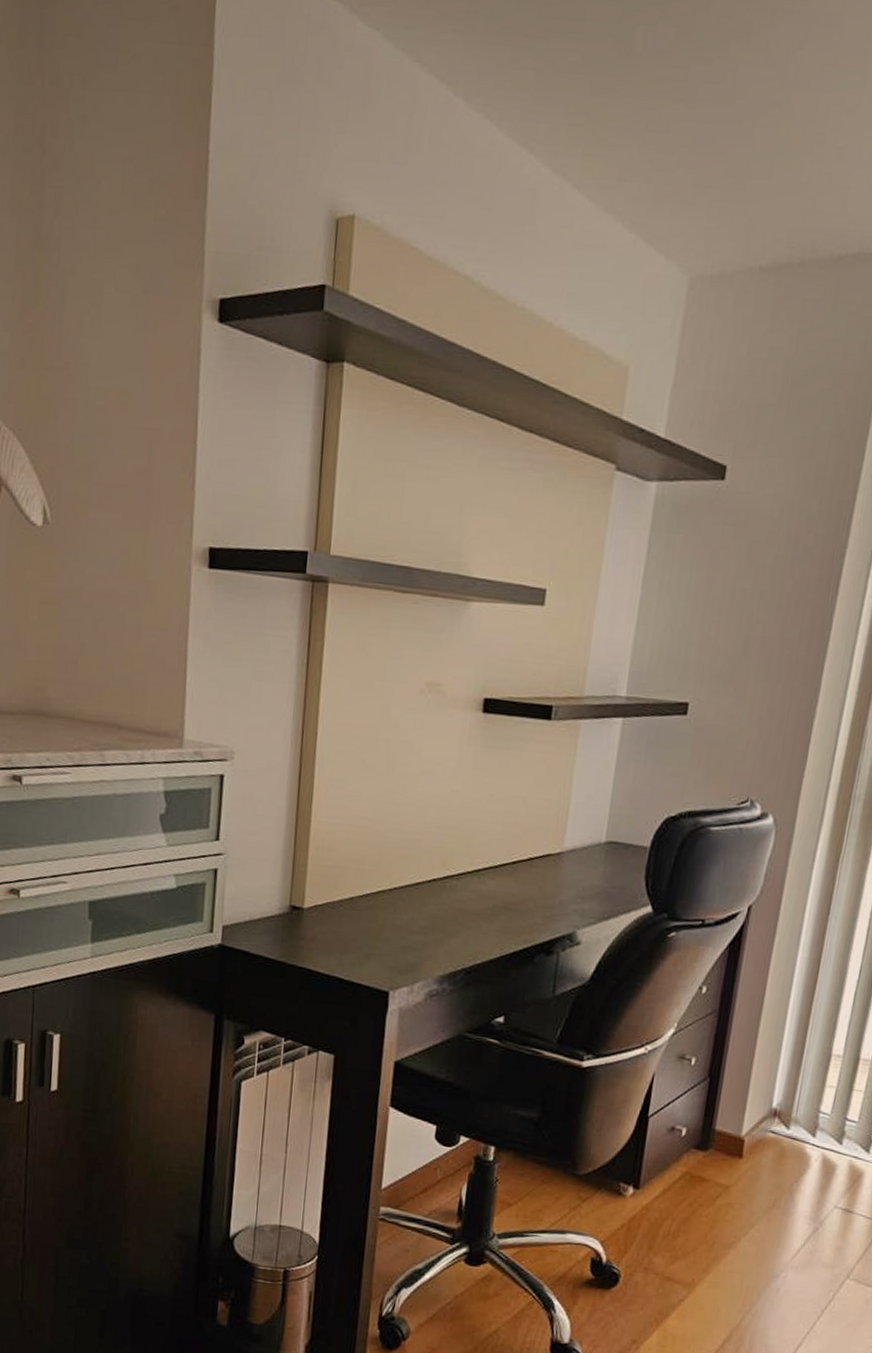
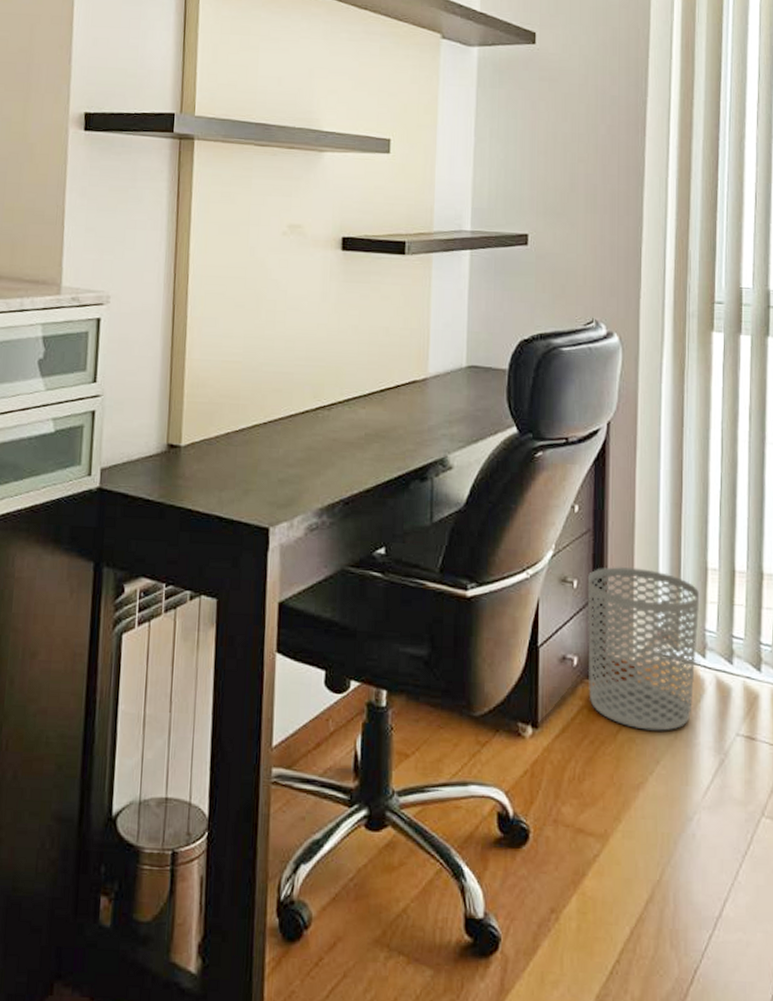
waste bin: none [692,1047,820,1200] -> present [587,566,700,731]

